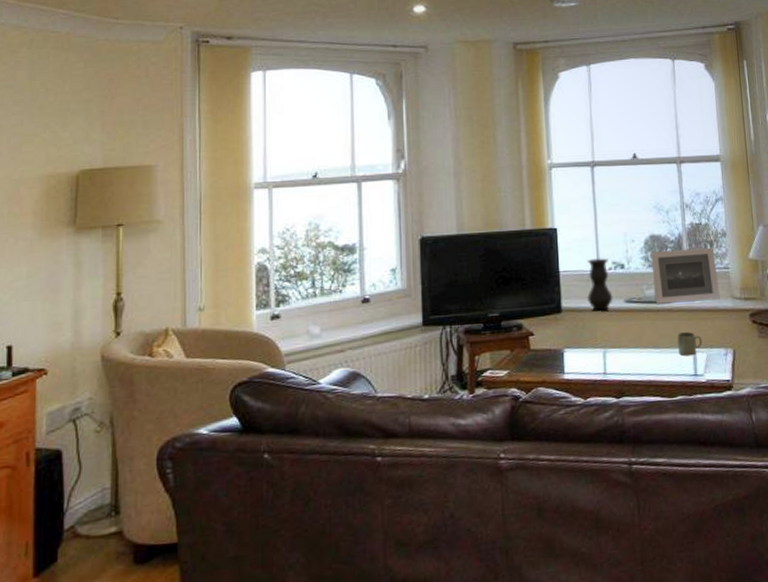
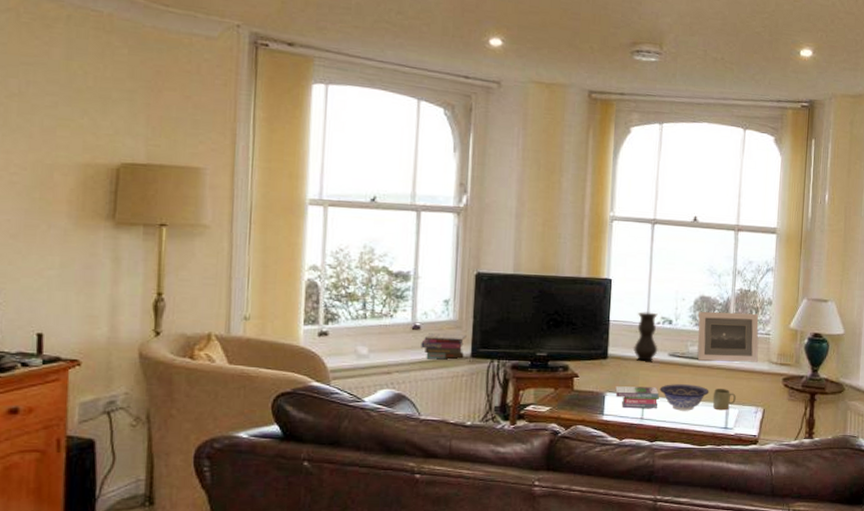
books: none [372,302,417,332] -> present [421,333,467,360]
books: none [573,338,621,363] -> present [615,386,660,409]
decorative bowl: none [619,331,673,361] -> present [659,384,709,411]

